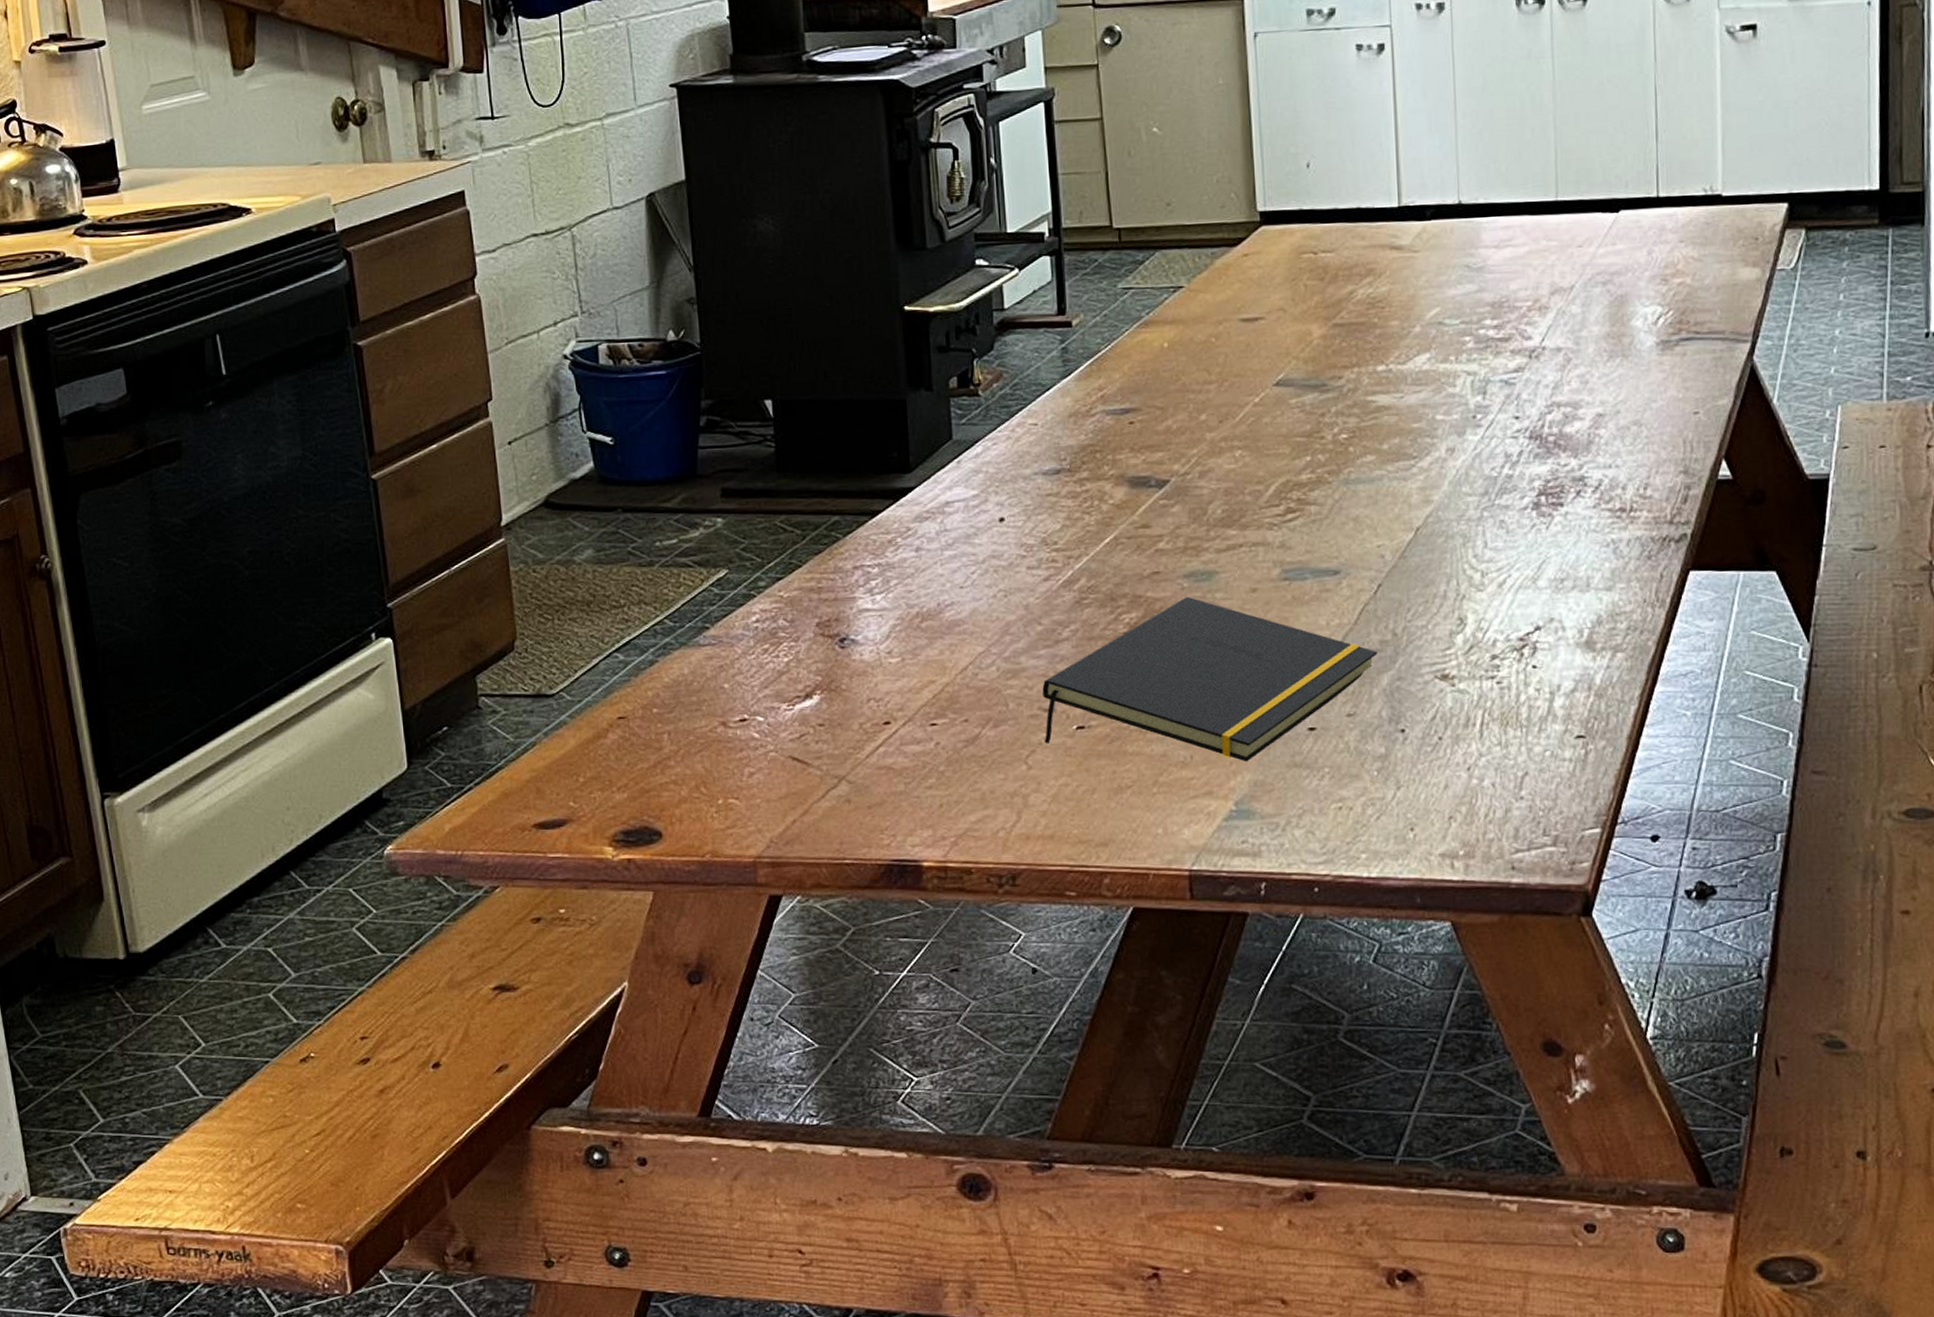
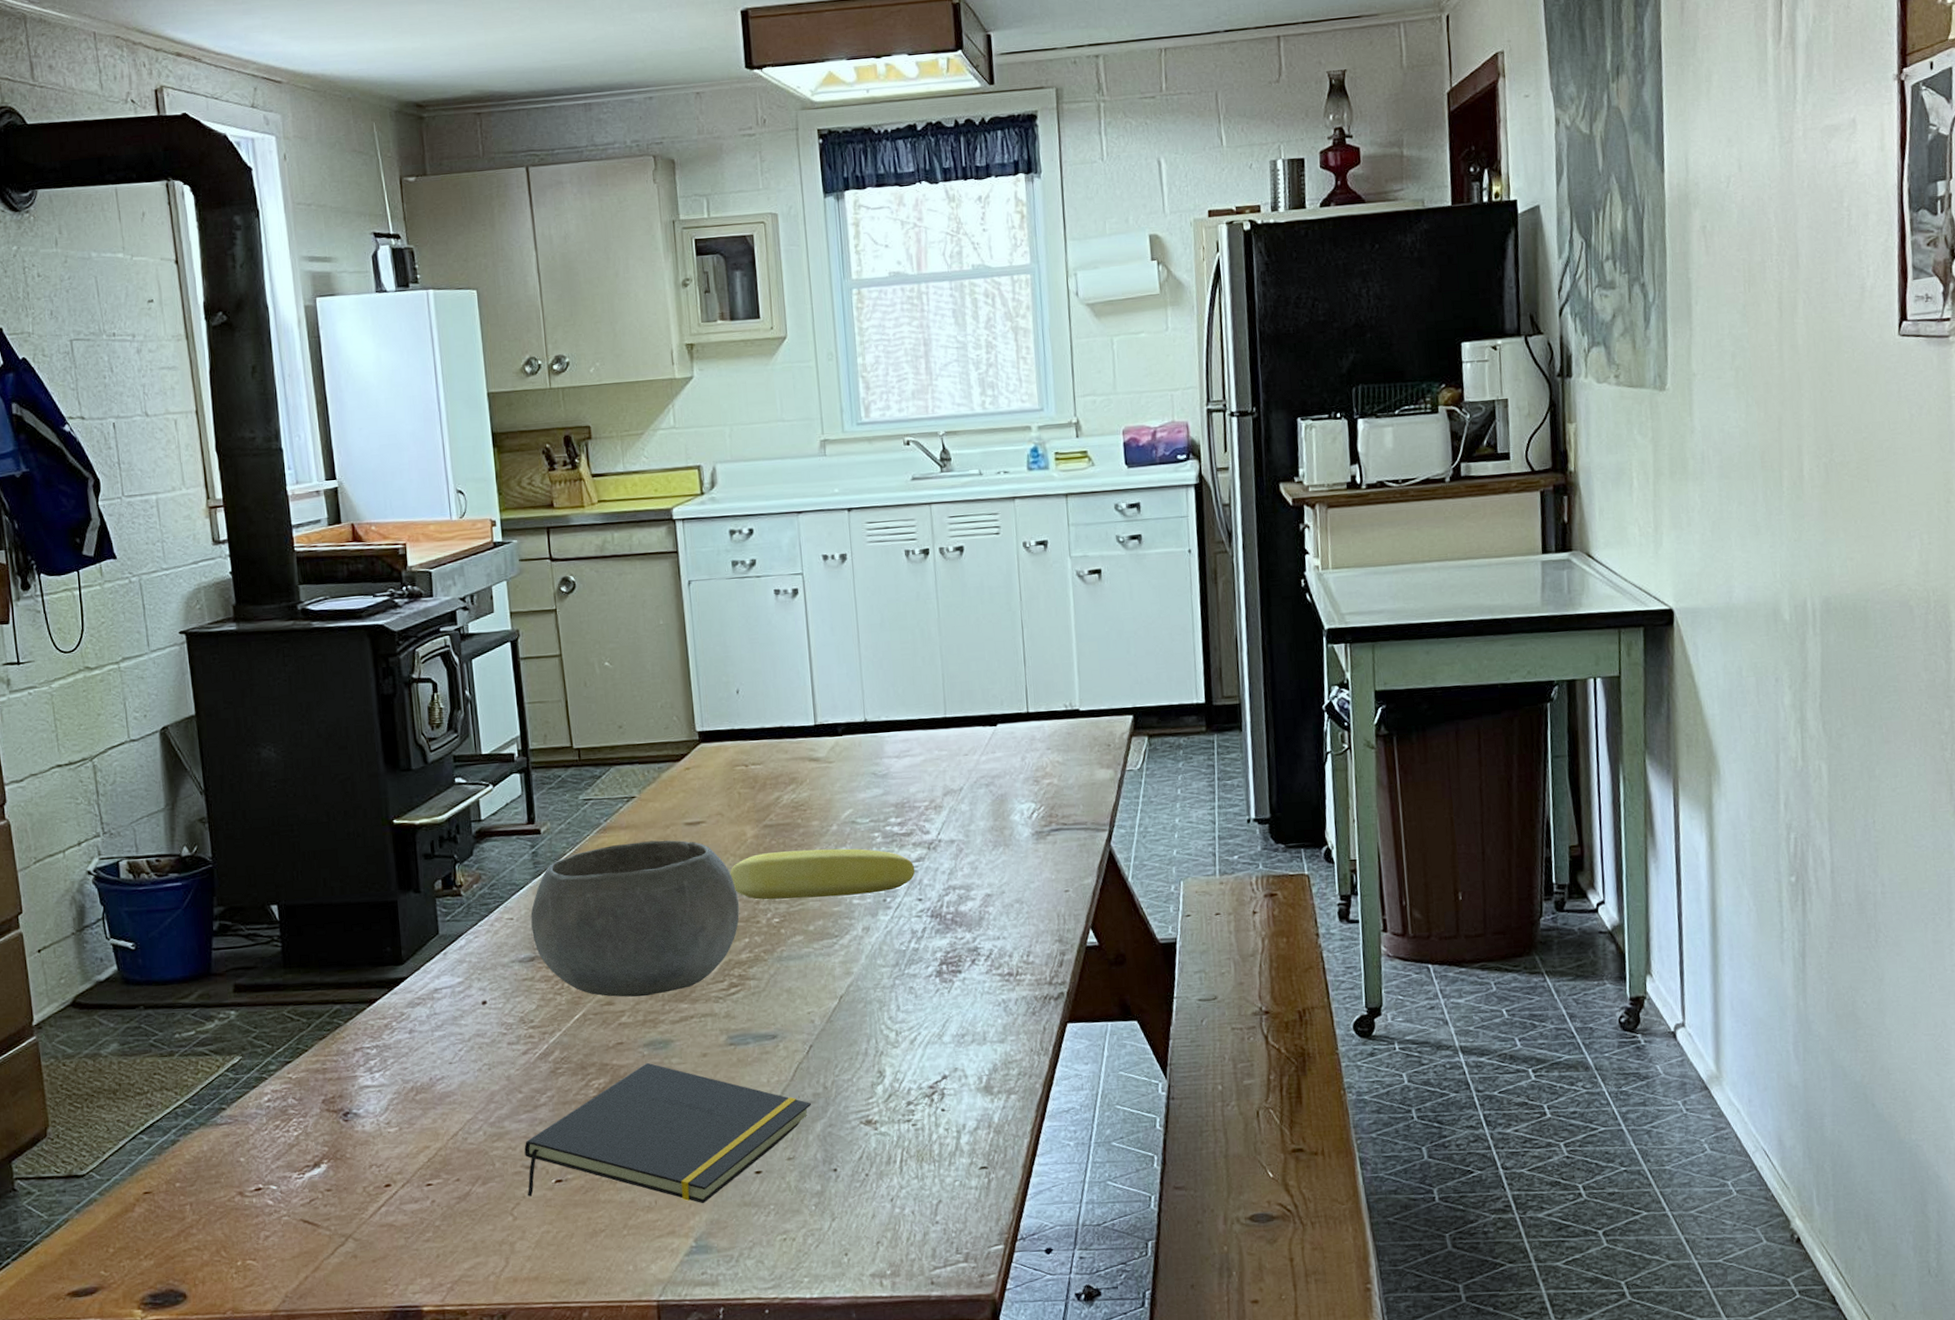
bowl: none [1058,338,1301,520] -> present [530,840,740,997]
banana: none [1291,353,1513,412] -> present [730,848,915,900]

